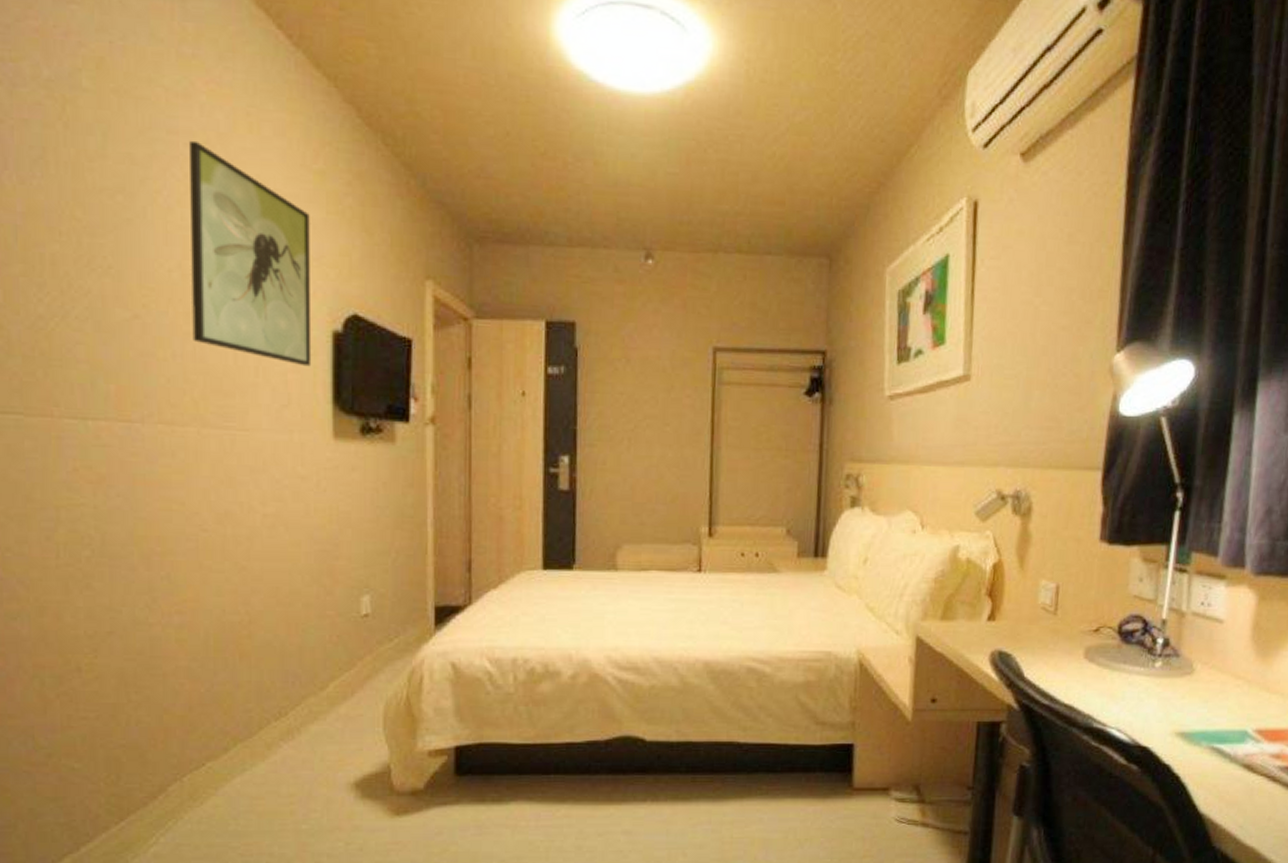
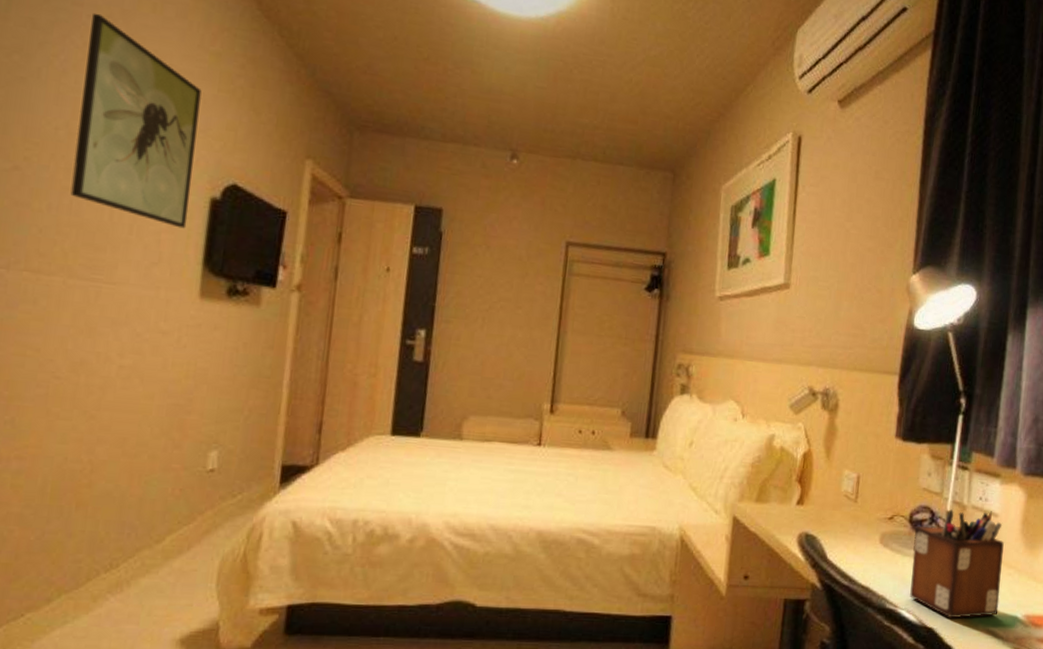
desk organizer: none [1120,617,1231,736] -> present [910,509,1004,619]

